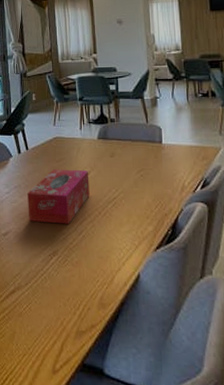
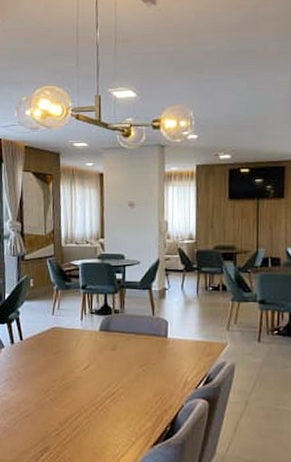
tissue box: present [27,169,90,225] -> none [19,361,88,420]

